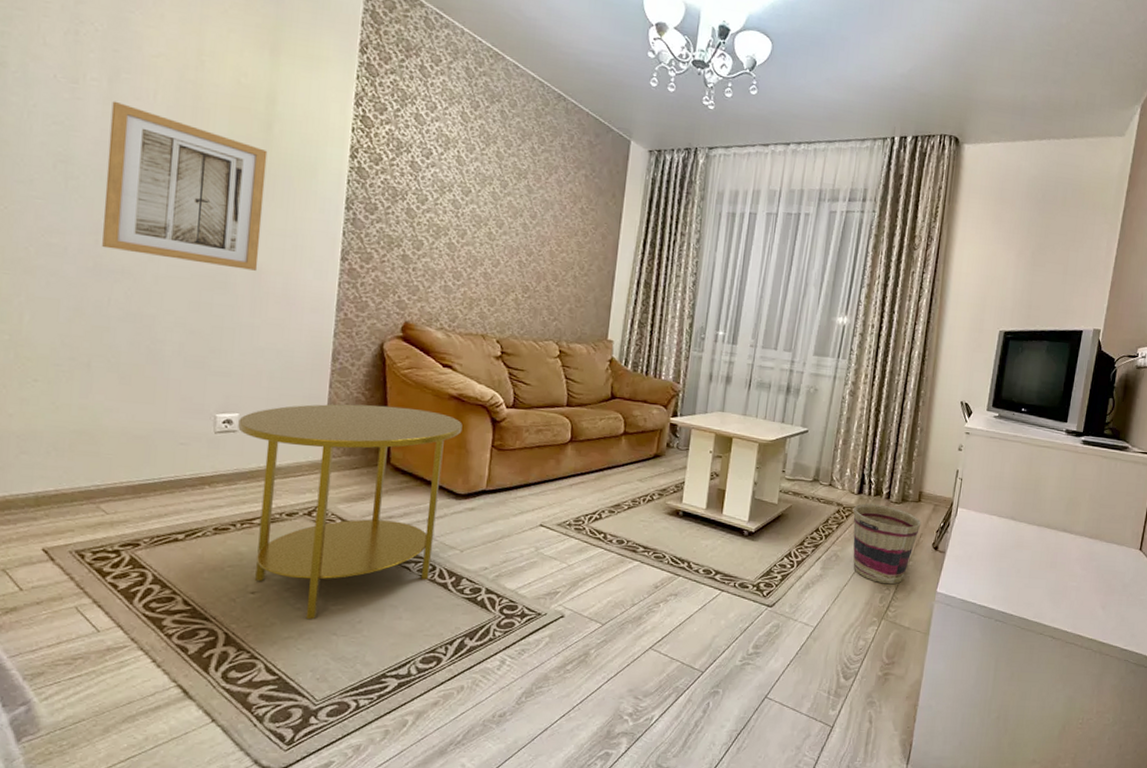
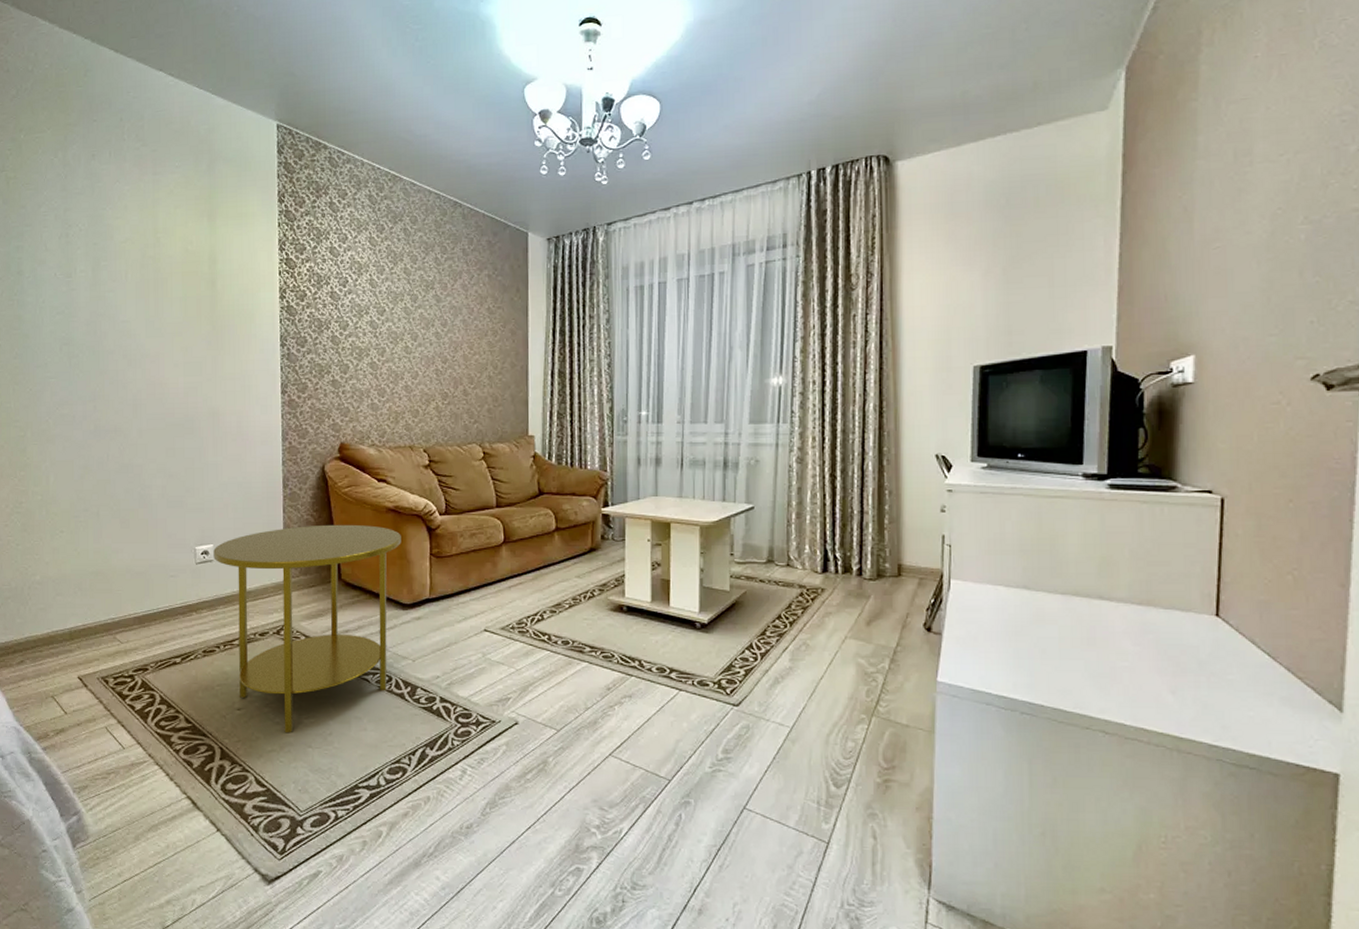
wall art: present [102,101,268,271] -> none [96,286,216,414]
basket: present [853,503,921,585] -> none [820,583,906,675]

